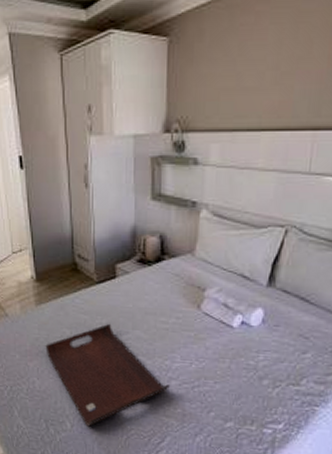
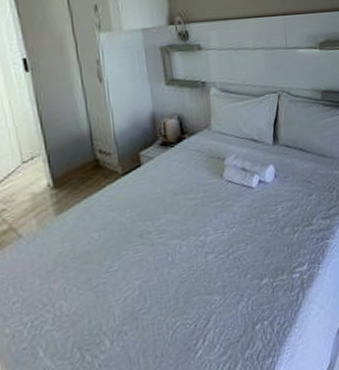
serving tray: present [45,323,170,427] -> none [71,213,207,337]

